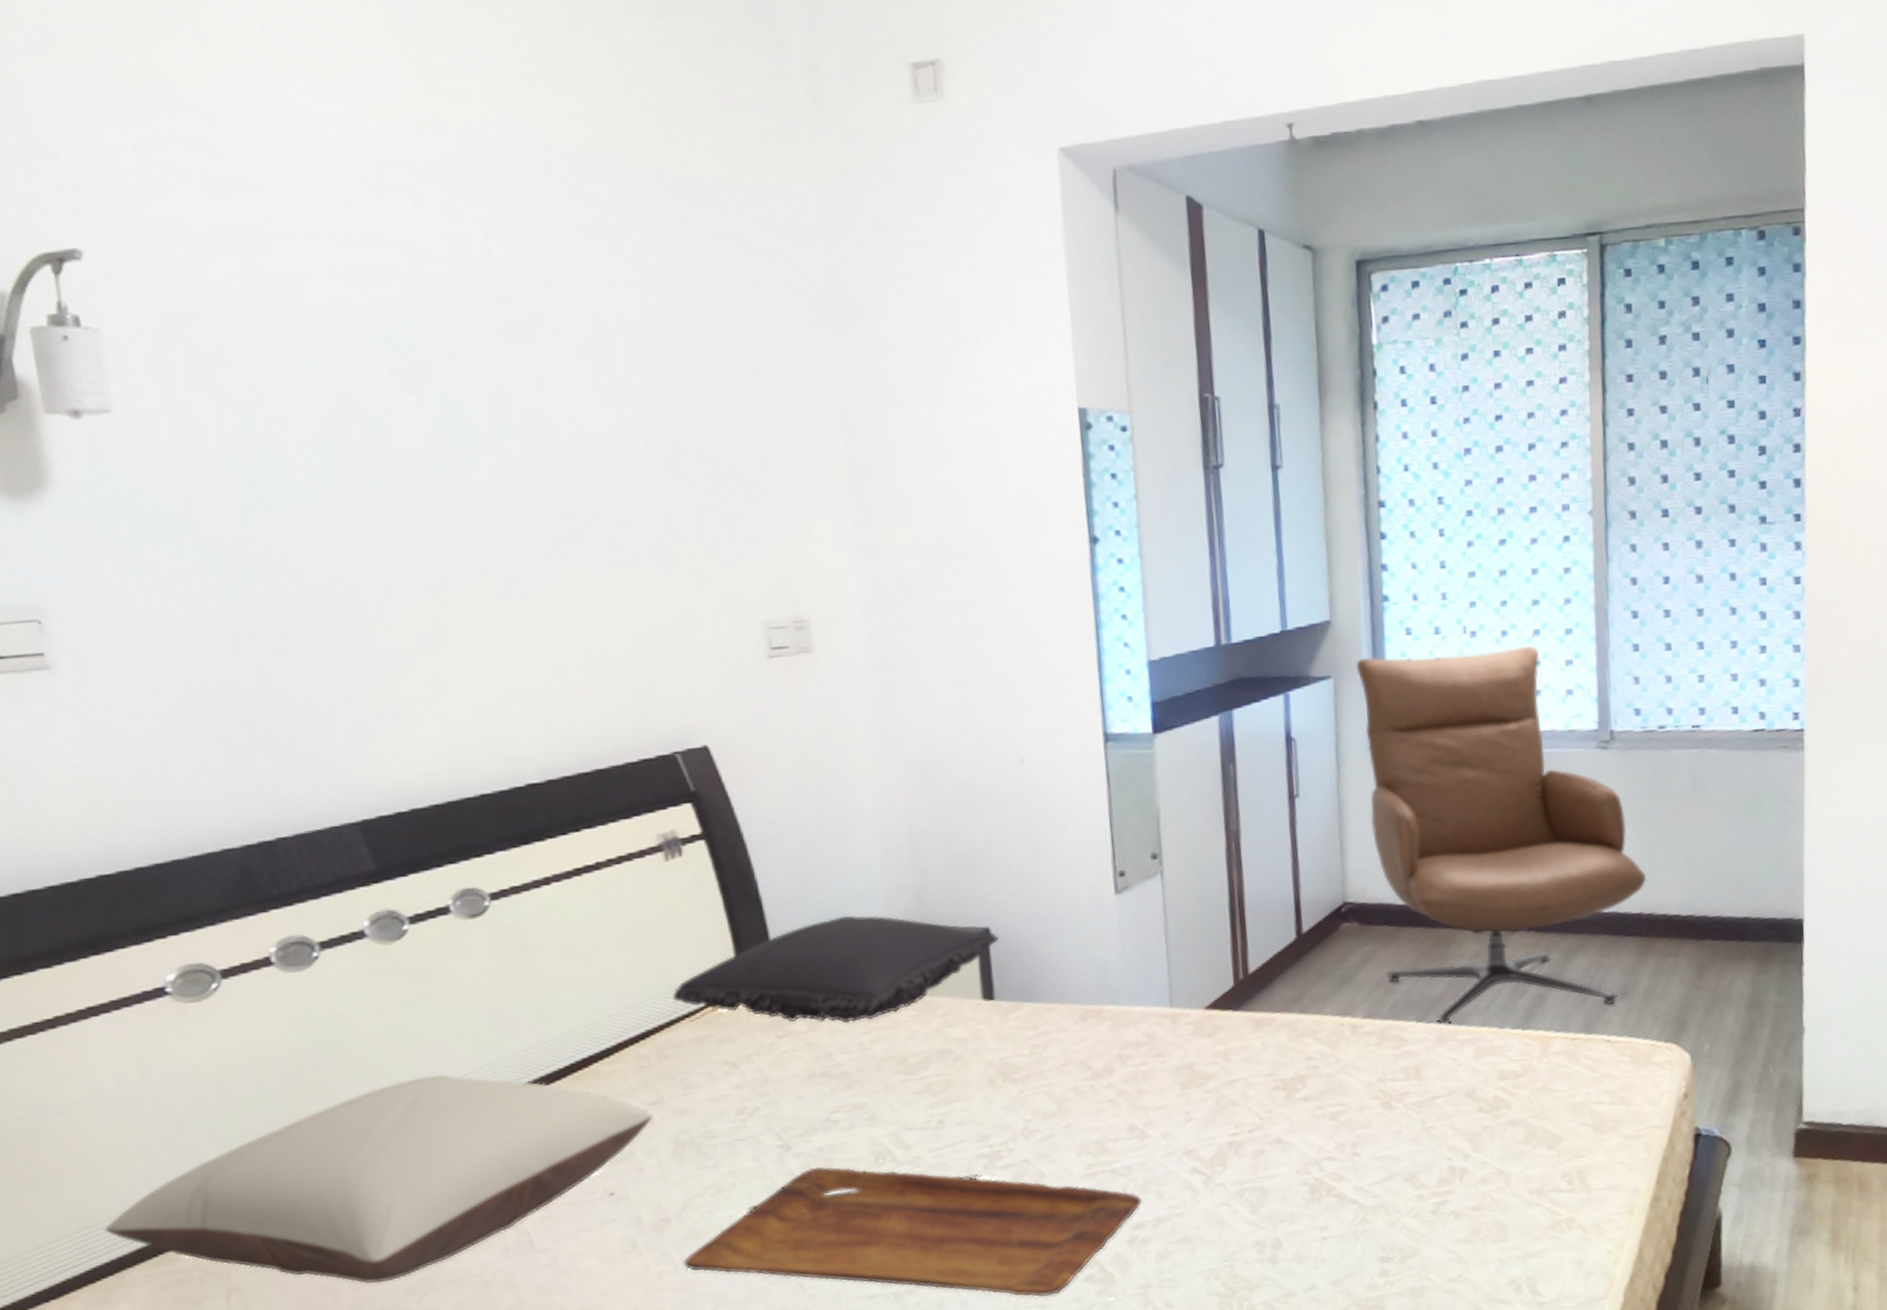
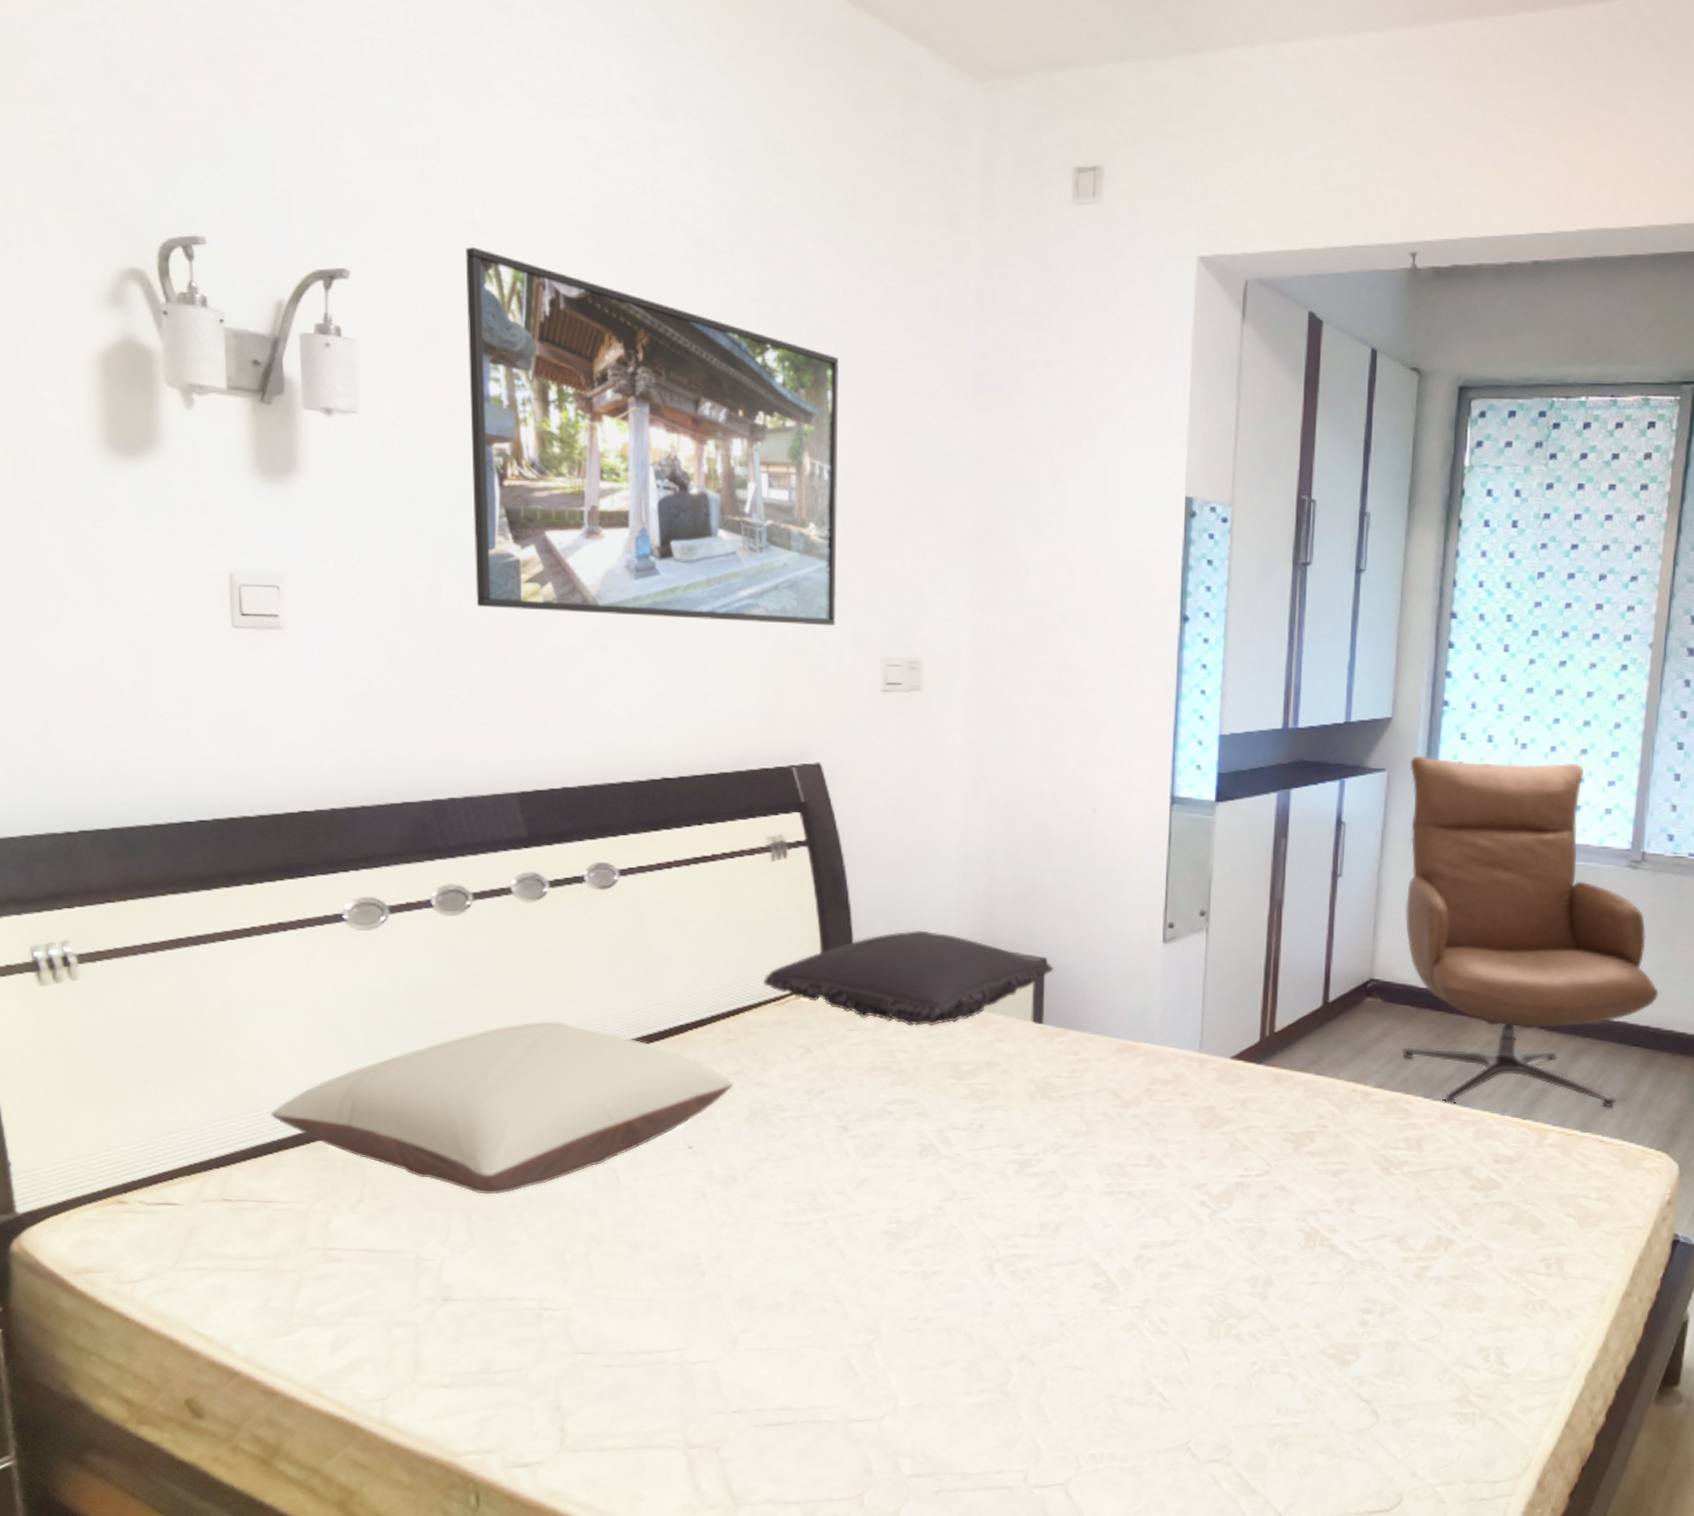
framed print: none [219,209,706,617] -> present [465,246,839,626]
tray: present [683,1166,1142,1297] -> none [743,1149,1151,1297]

